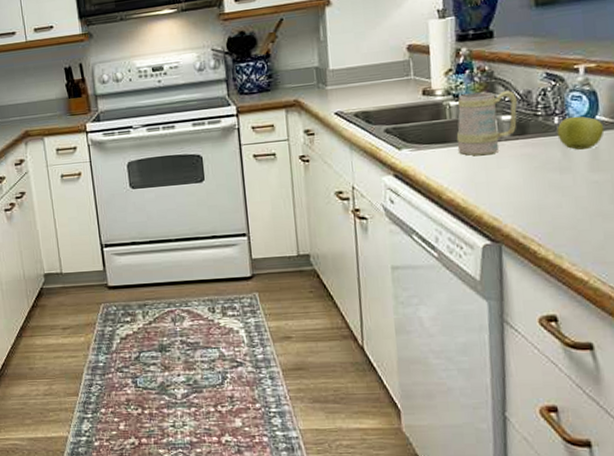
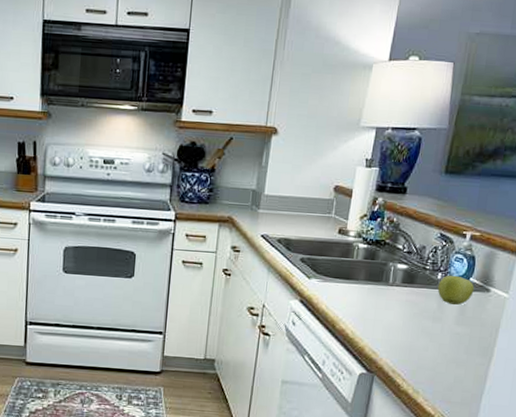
mug: present [456,91,518,156] -> none [356,239,414,296]

